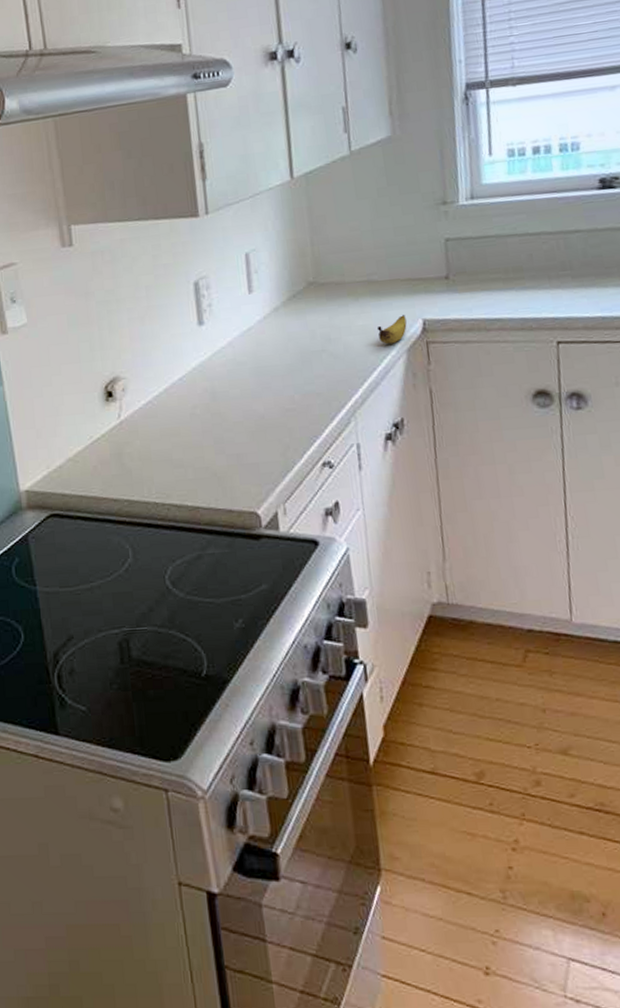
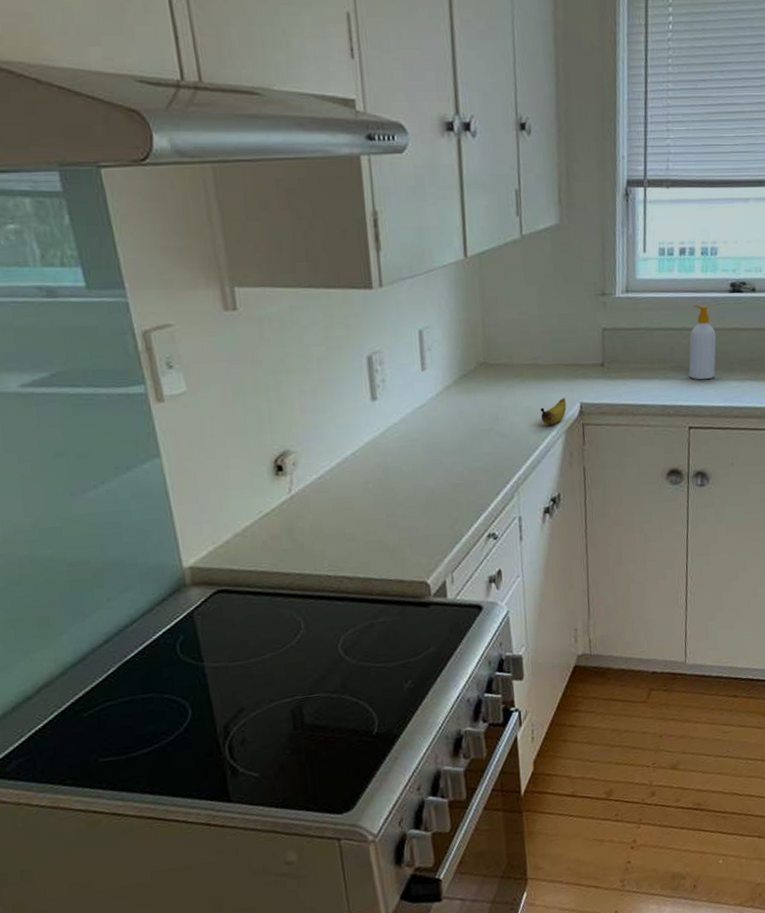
soap bottle: none [551,205,587,289] -> present [688,304,717,380]

